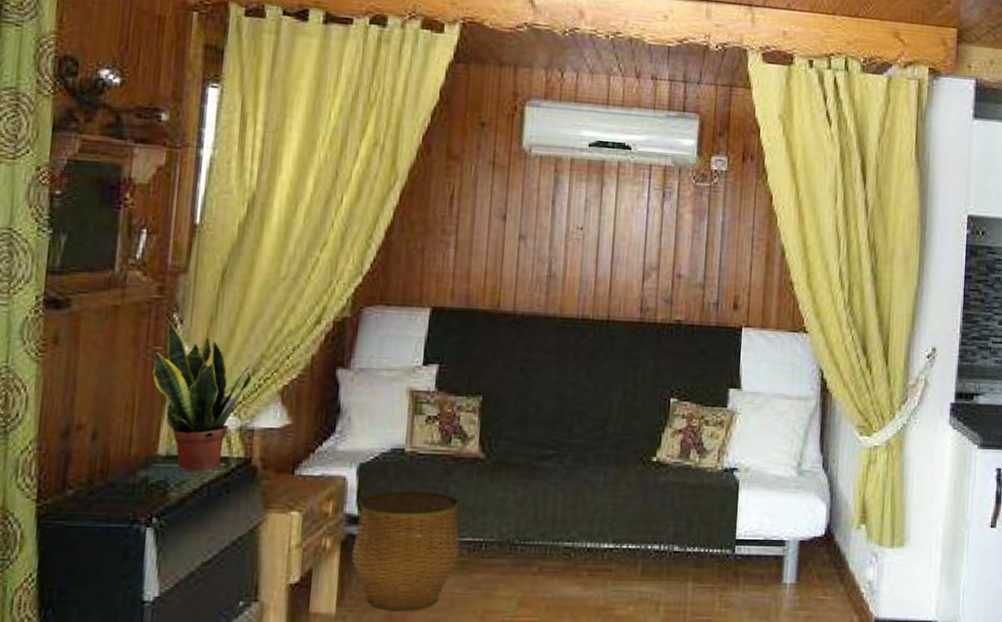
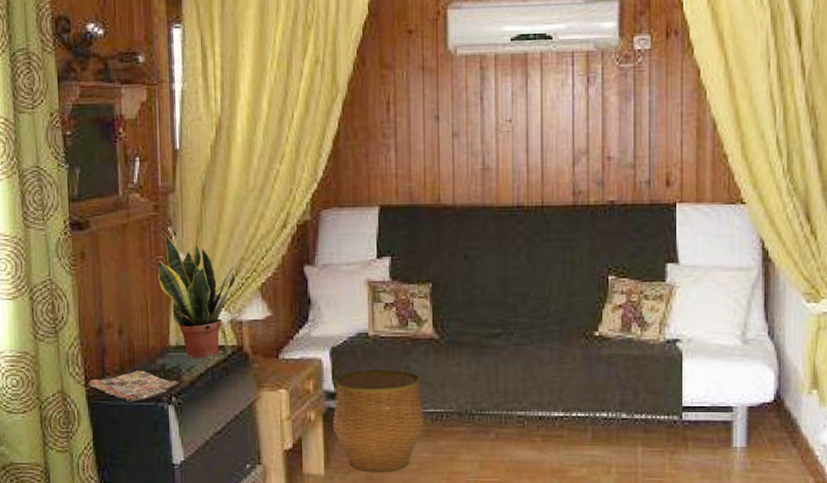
magazine: none [41,483,164,524] -> present [88,370,179,403]

